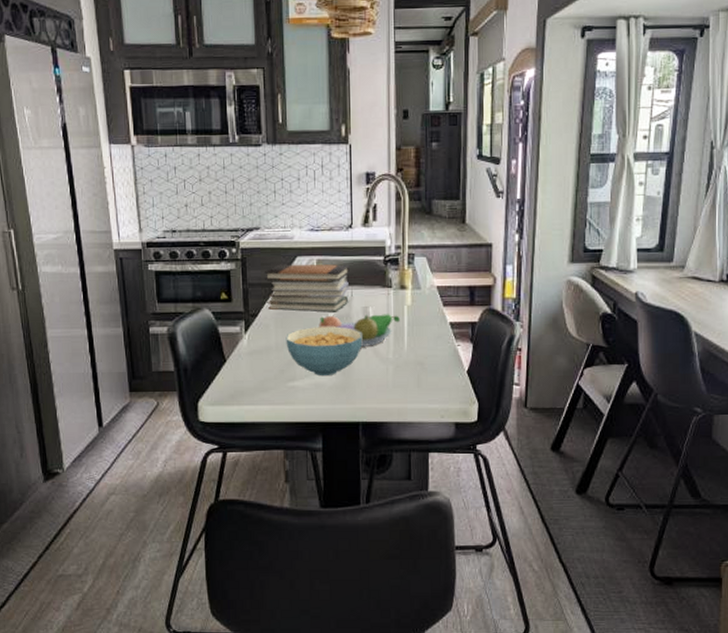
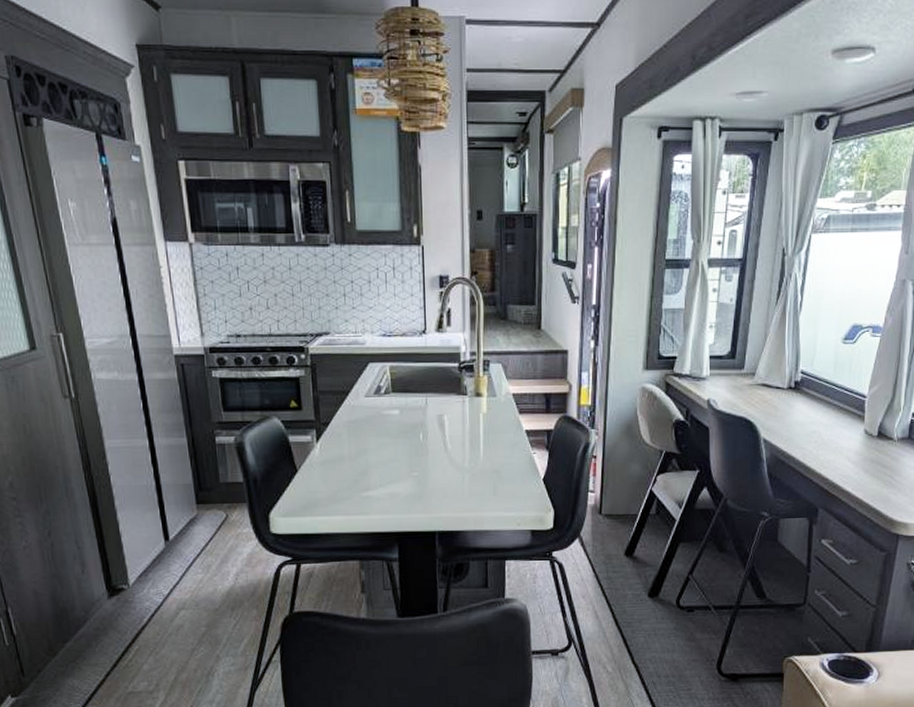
book stack: present [265,264,350,312] -> none [336,370,424,421]
cereal bowl: present [286,326,363,375] -> none [359,435,438,485]
fruit bowl: present [319,314,400,347] -> none [393,422,475,455]

